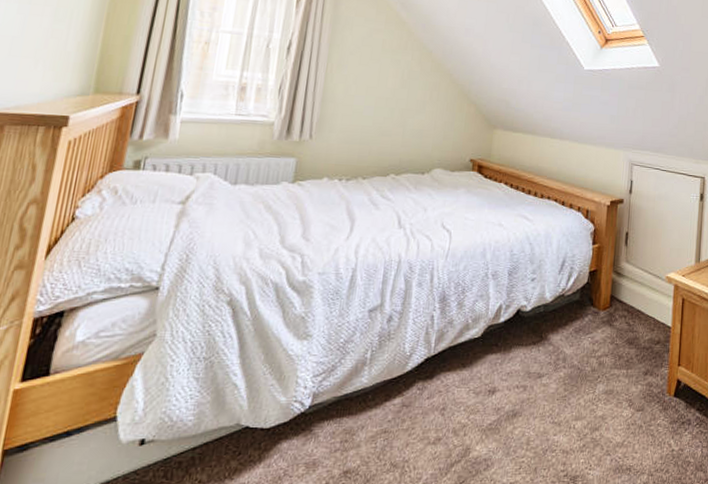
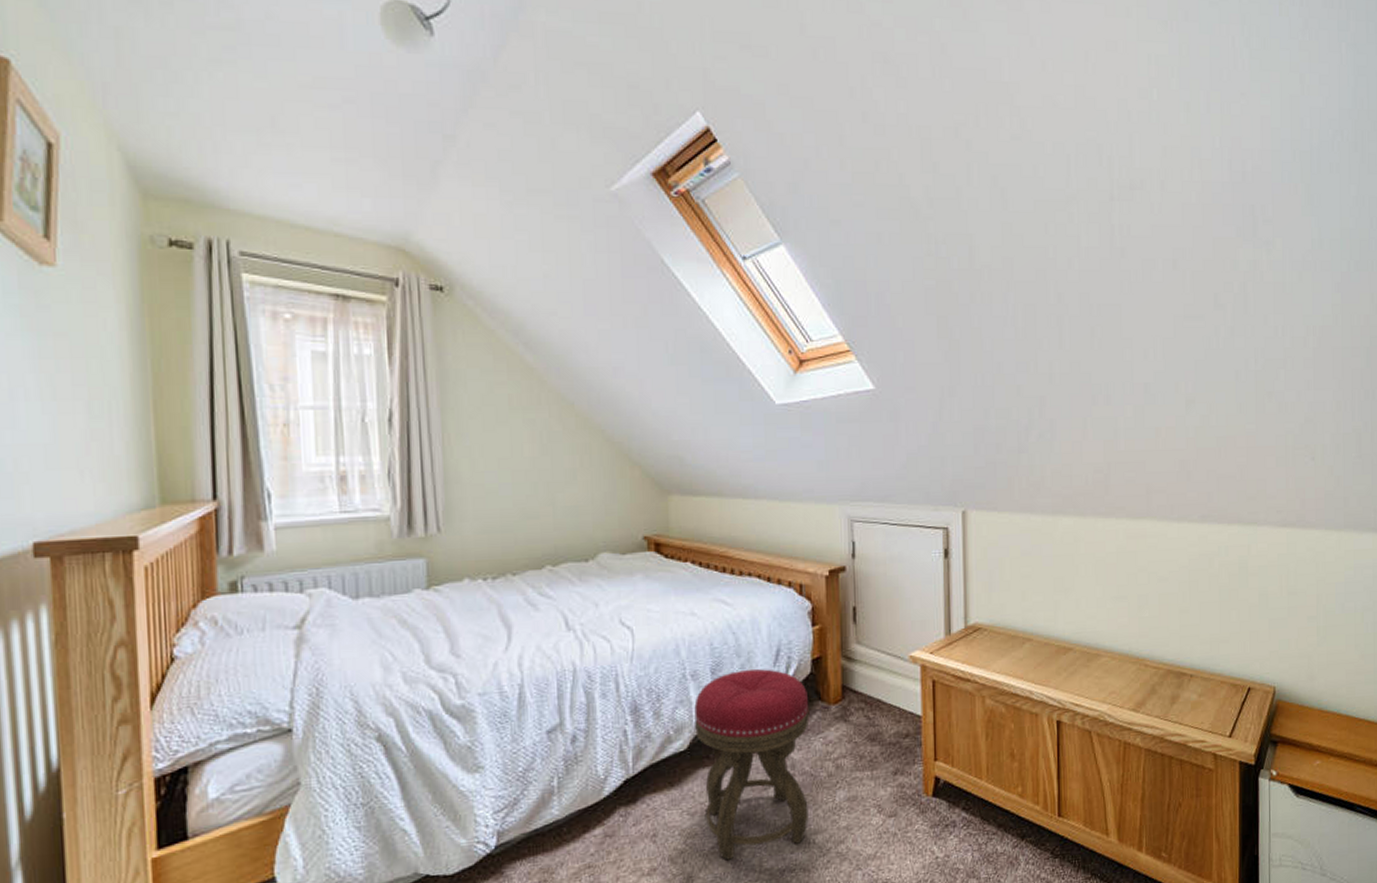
stool: none [488,275,584,437] -> present [694,669,810,860]

